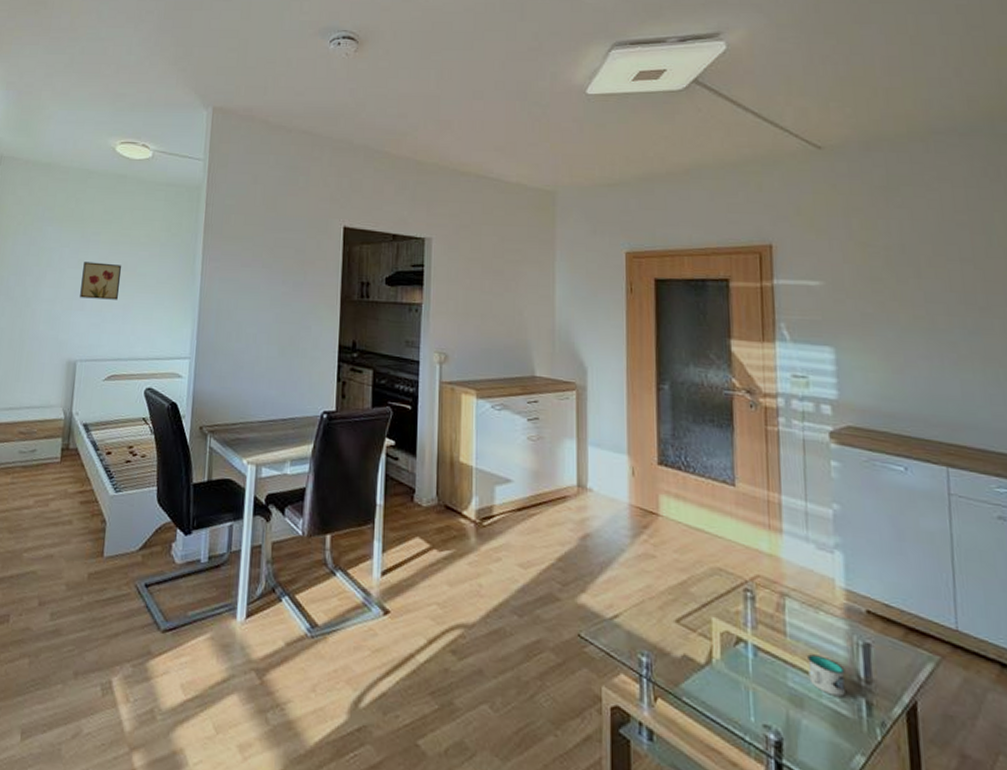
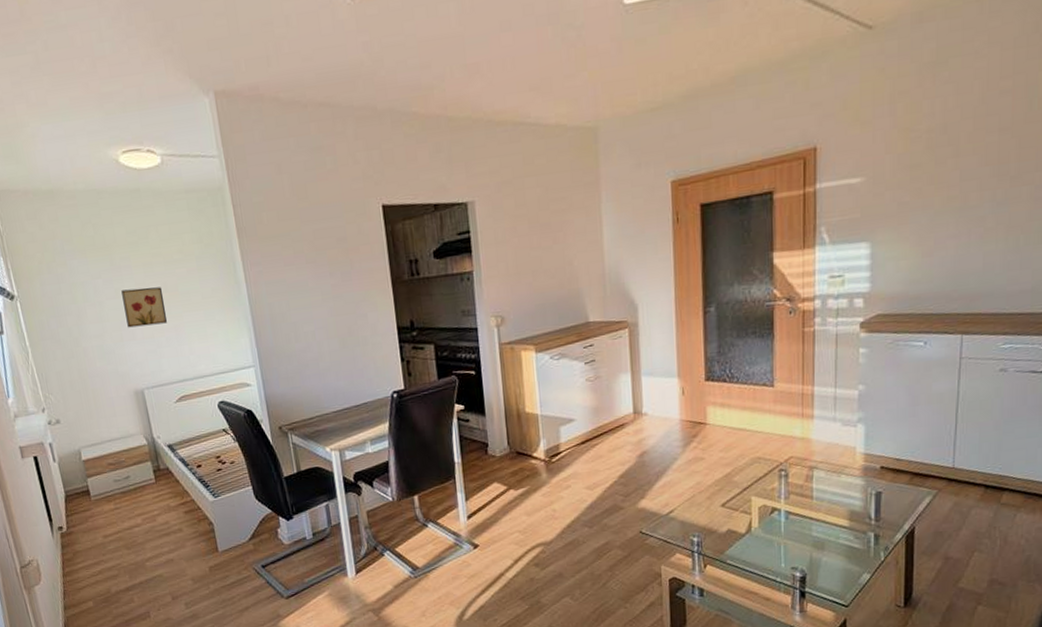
mug: present [807,654,845,697] -> none [830,508,859,536]

